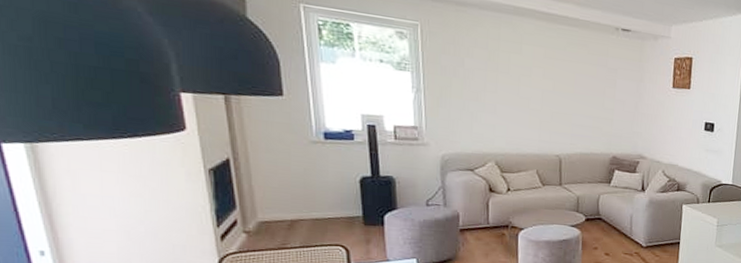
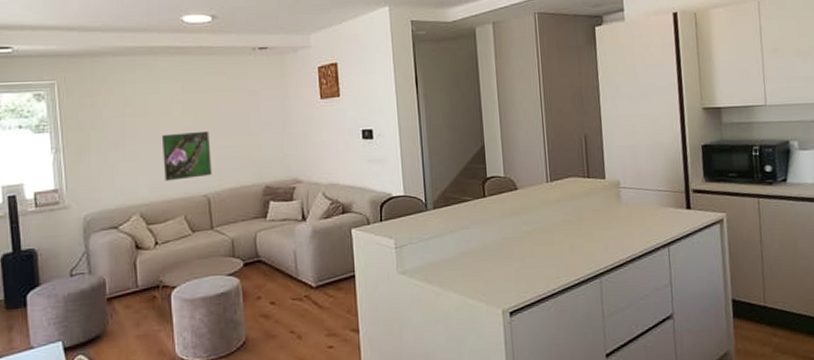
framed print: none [520,94,567,139] -> present [161,130,212,181]

